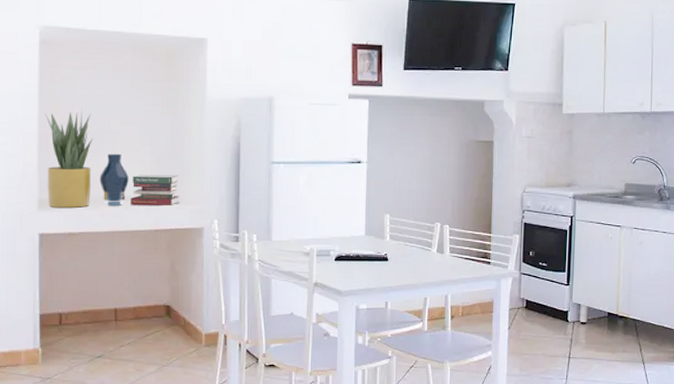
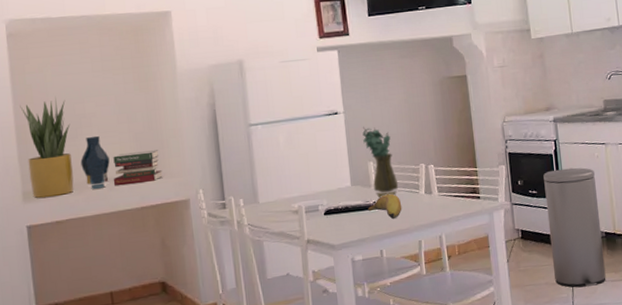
fruit: none [378,248,413,274] -> present [368,193,402,220]
vase: none [383,178,412,251] -> present [362,126,399,199]
pedal bin: none [552,245,606,363] -> present [543,167,606,288]

